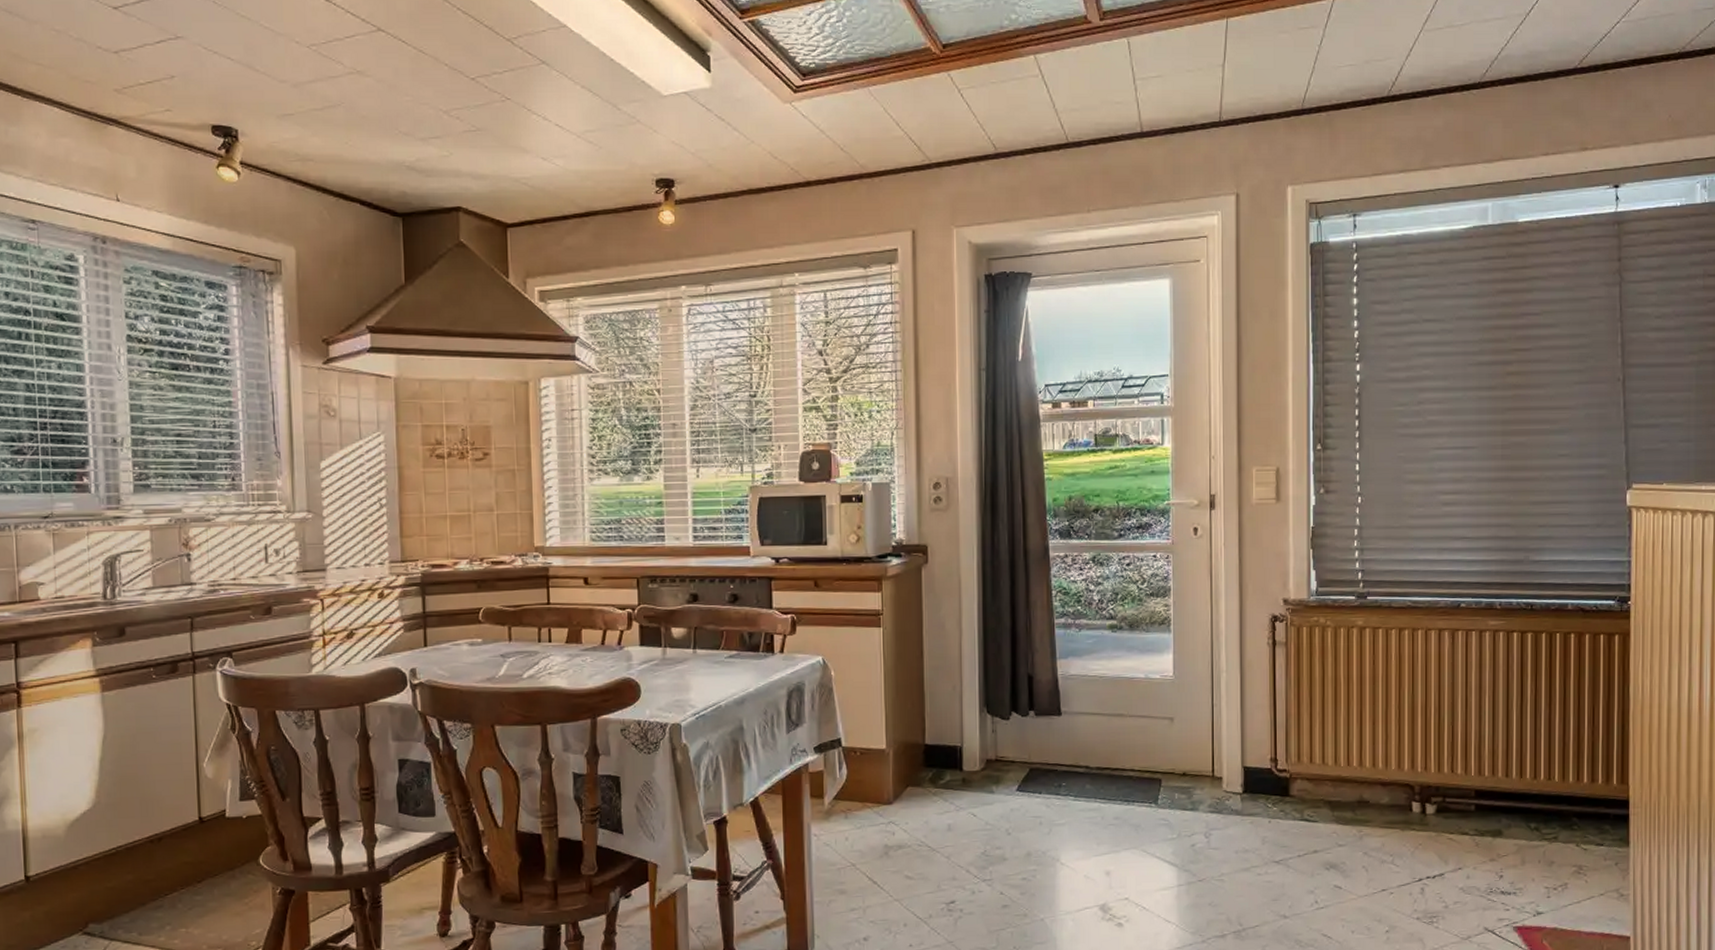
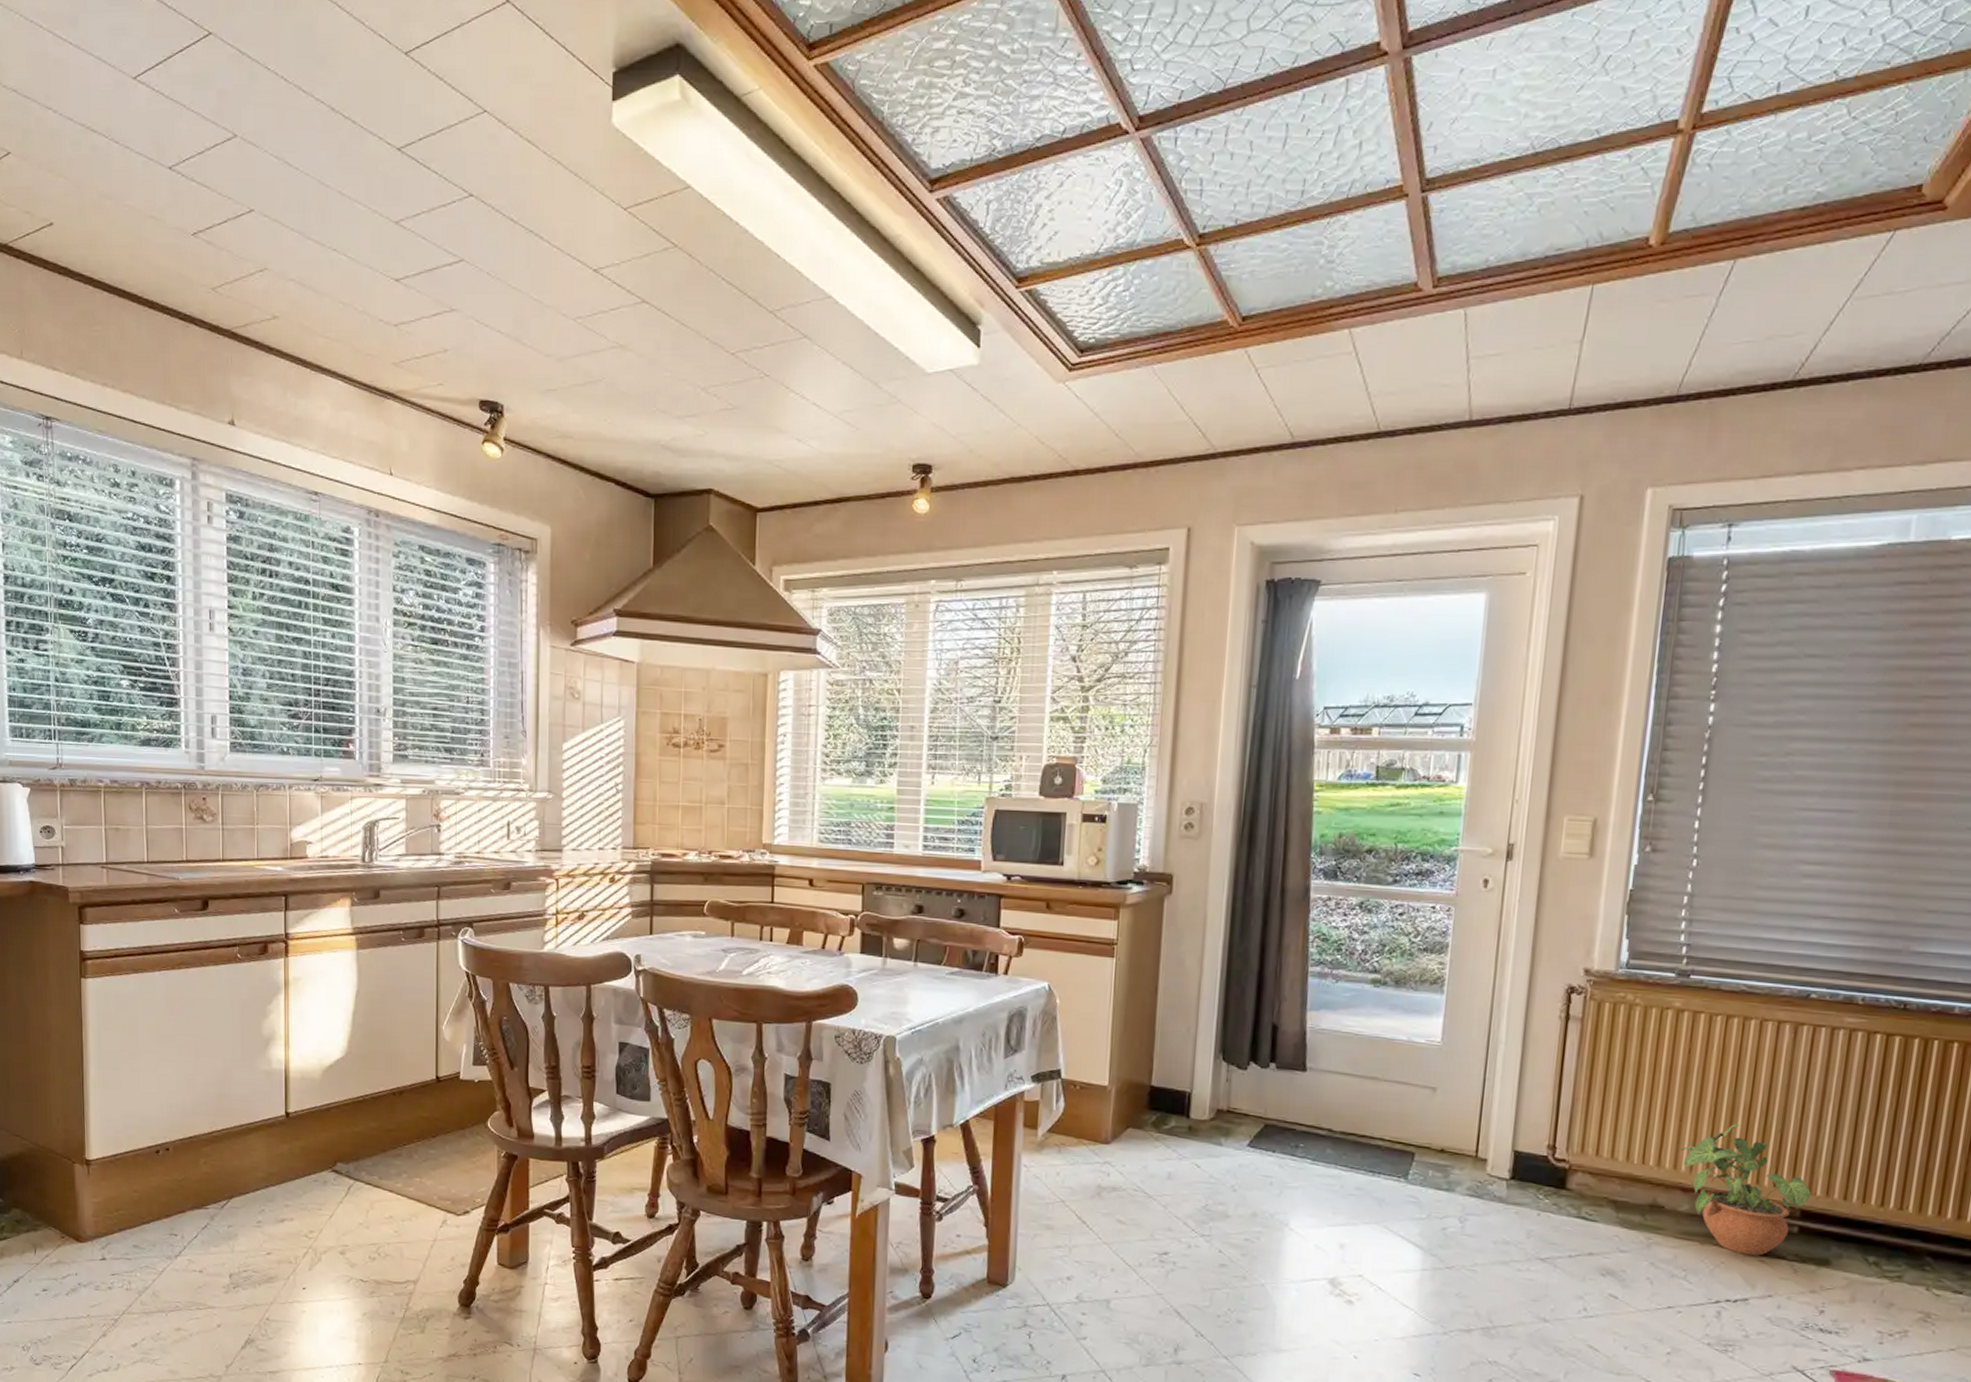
potted plant: none [1377,722,1480,835] -> present [1681,1124,1811,1256]

